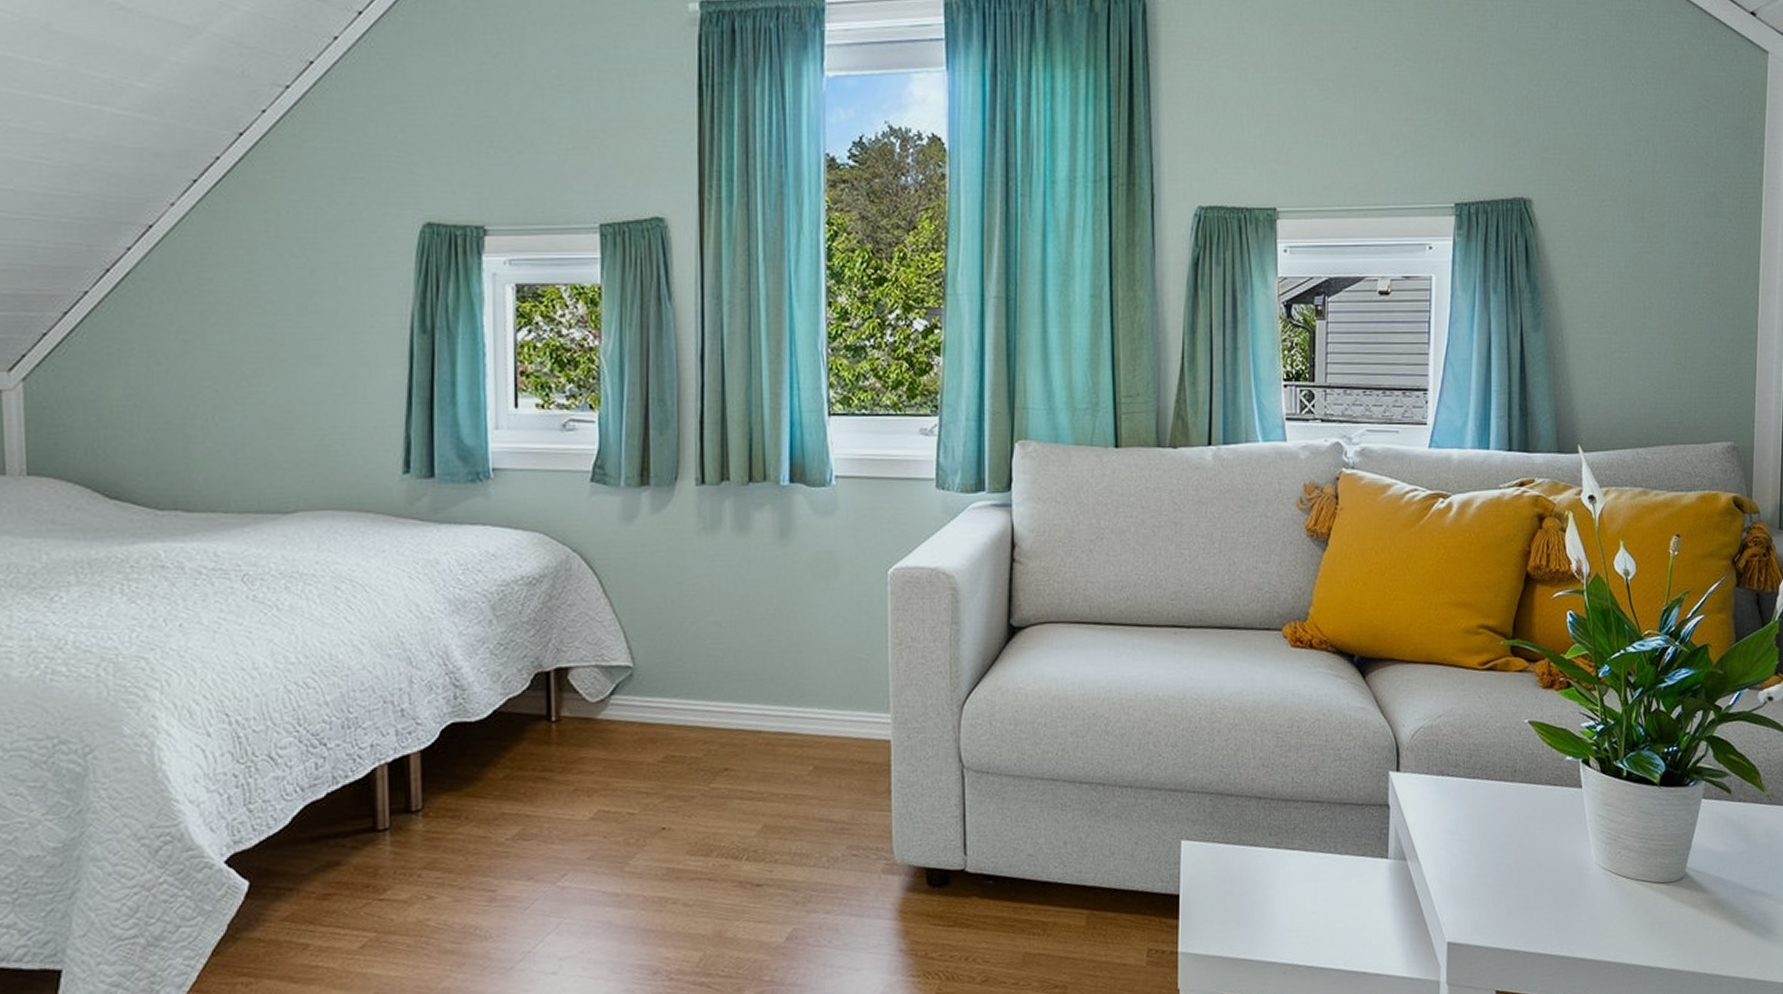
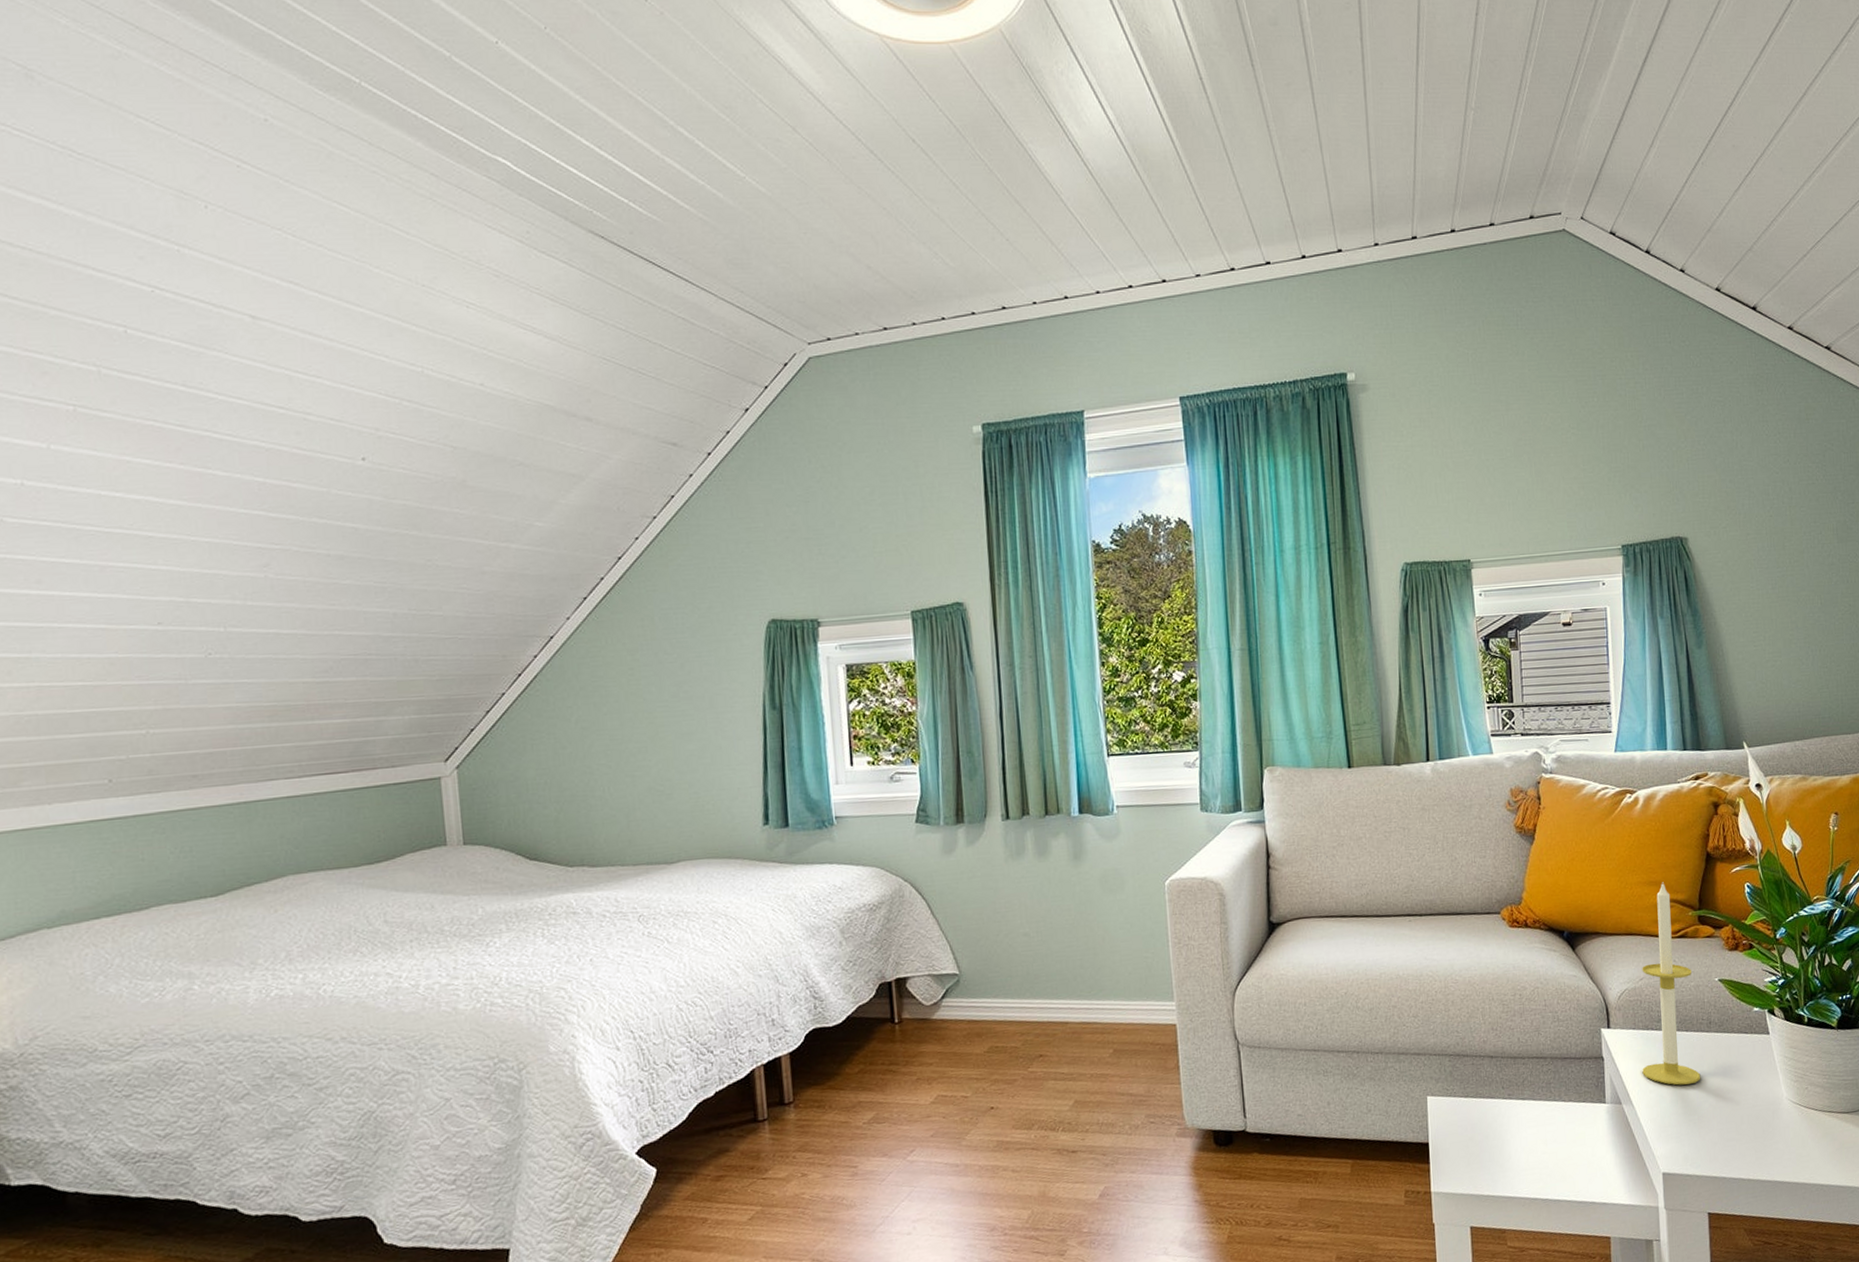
candle: none [1433,604,1500,842] -> present [1642,882,1701,1086]

